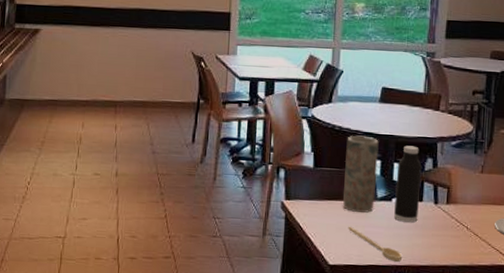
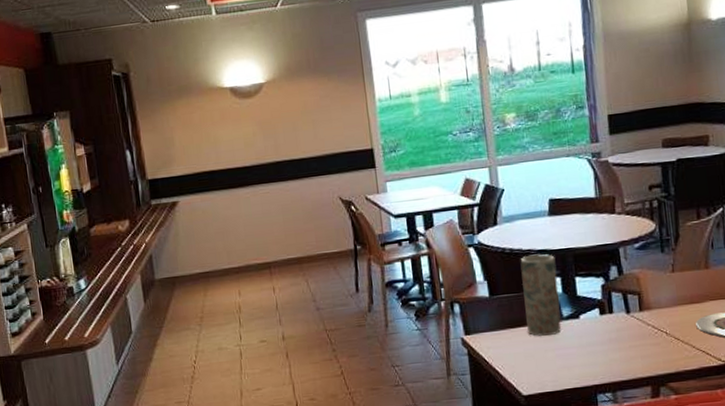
spoon: present [348,226,402,262] -> none [537,351,600,381]
water bottle: present [394,145,422,223] -> none [580,255,611,339]

